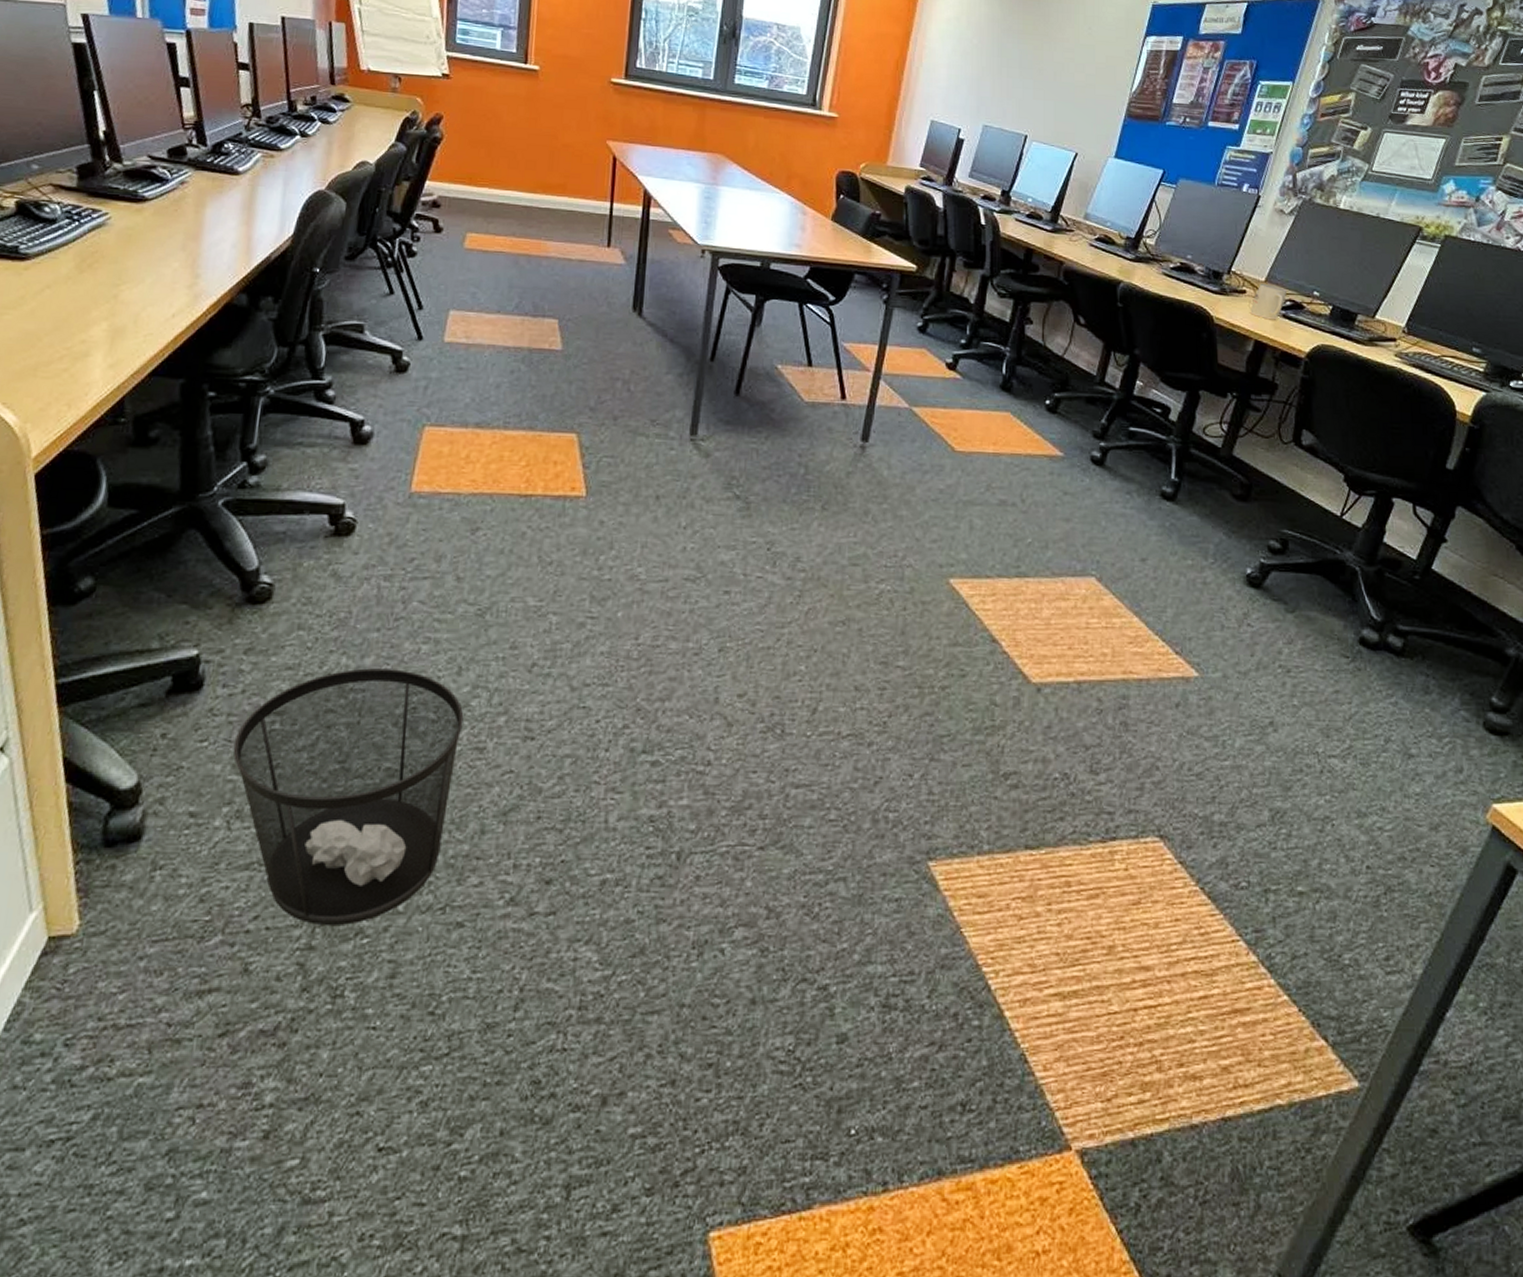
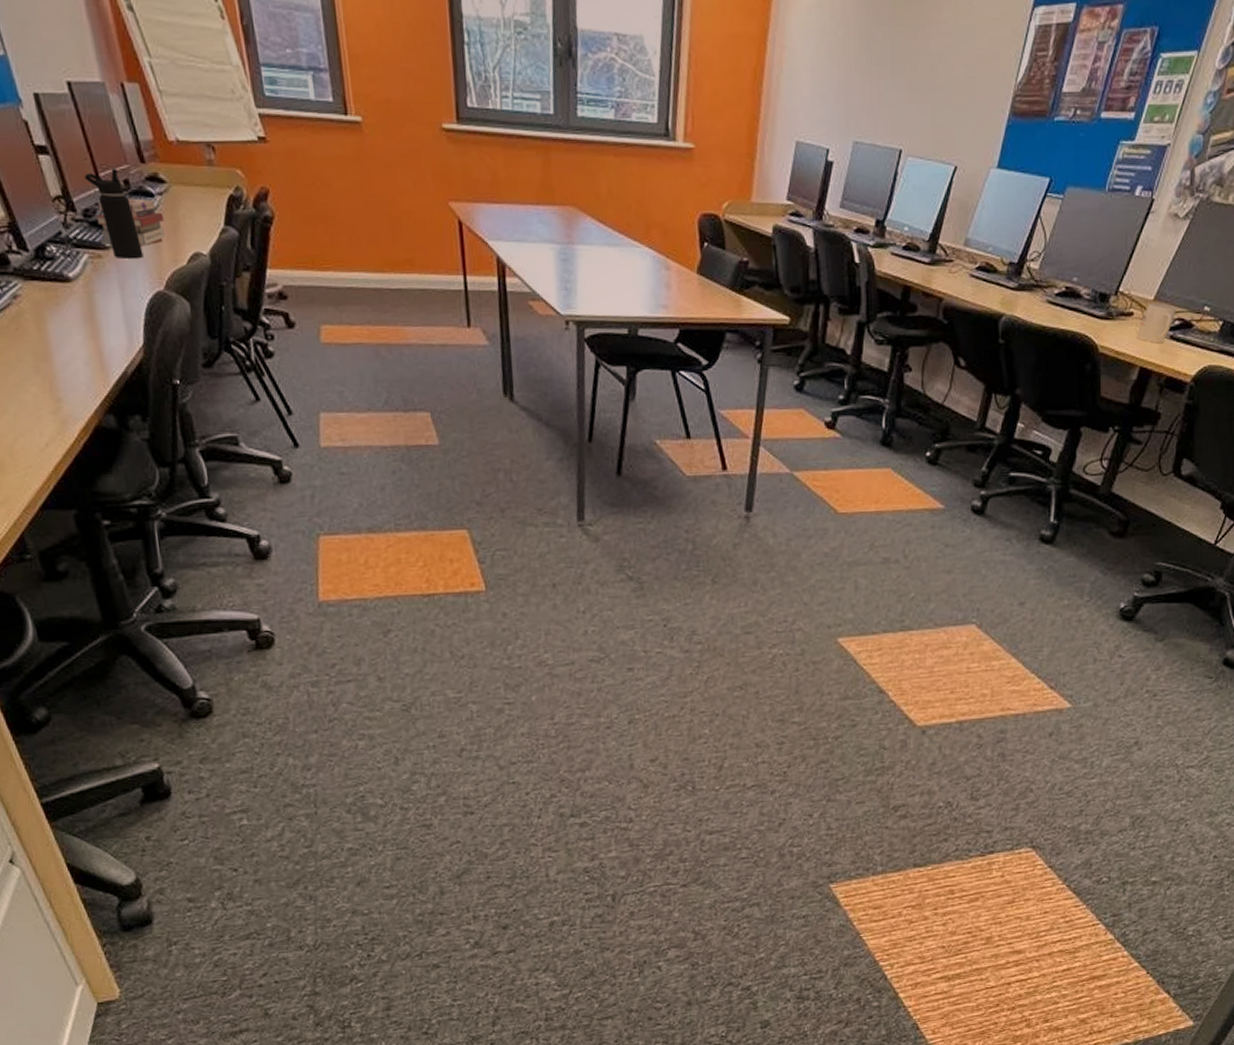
waste bin: present [232,668,464,925] -> none [210,764,409,976]
water bottle: none [276,87,314,161] -> present [84,168,144,259]
books: none [276,111,341,152] -> present [96,198,166,247]

